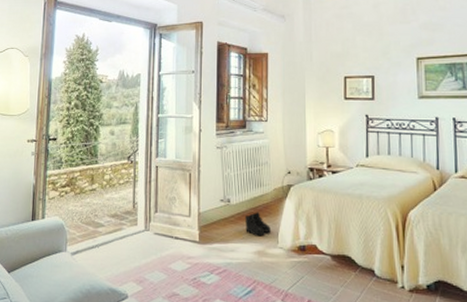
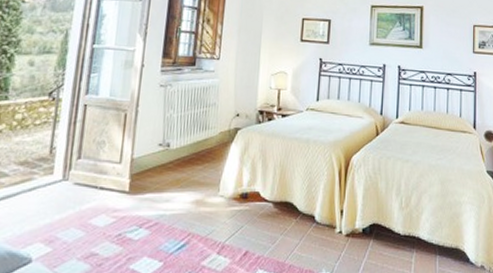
boots: present [244,212,272,237] -> none [184,157,214,184]

